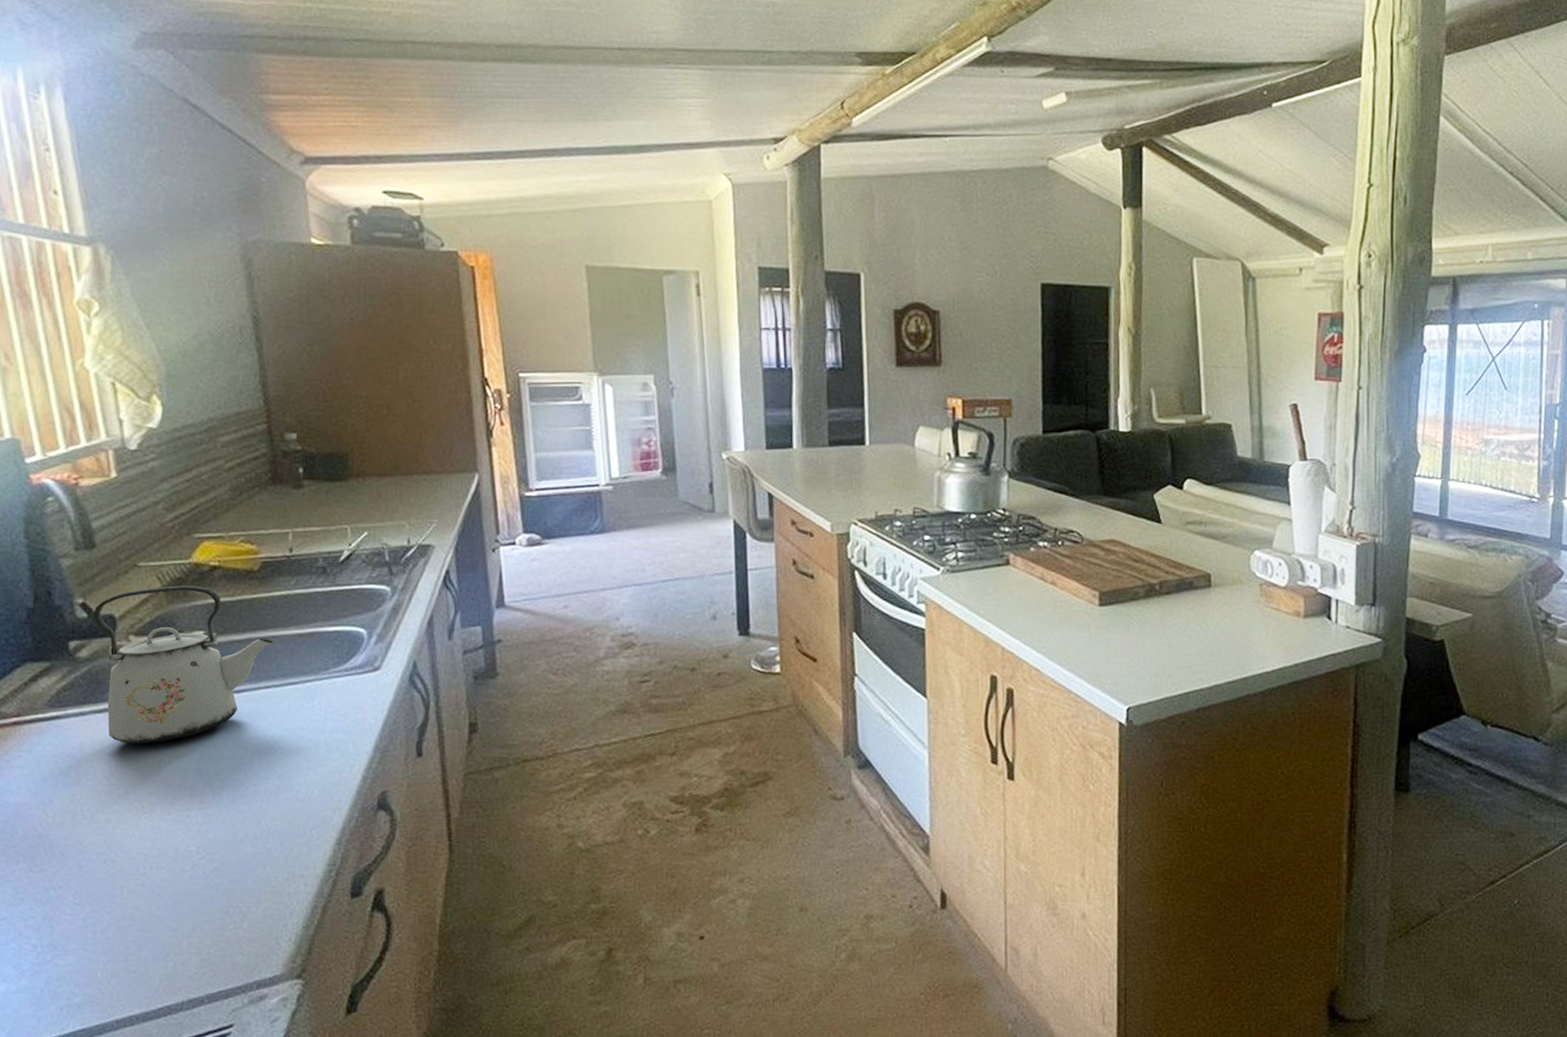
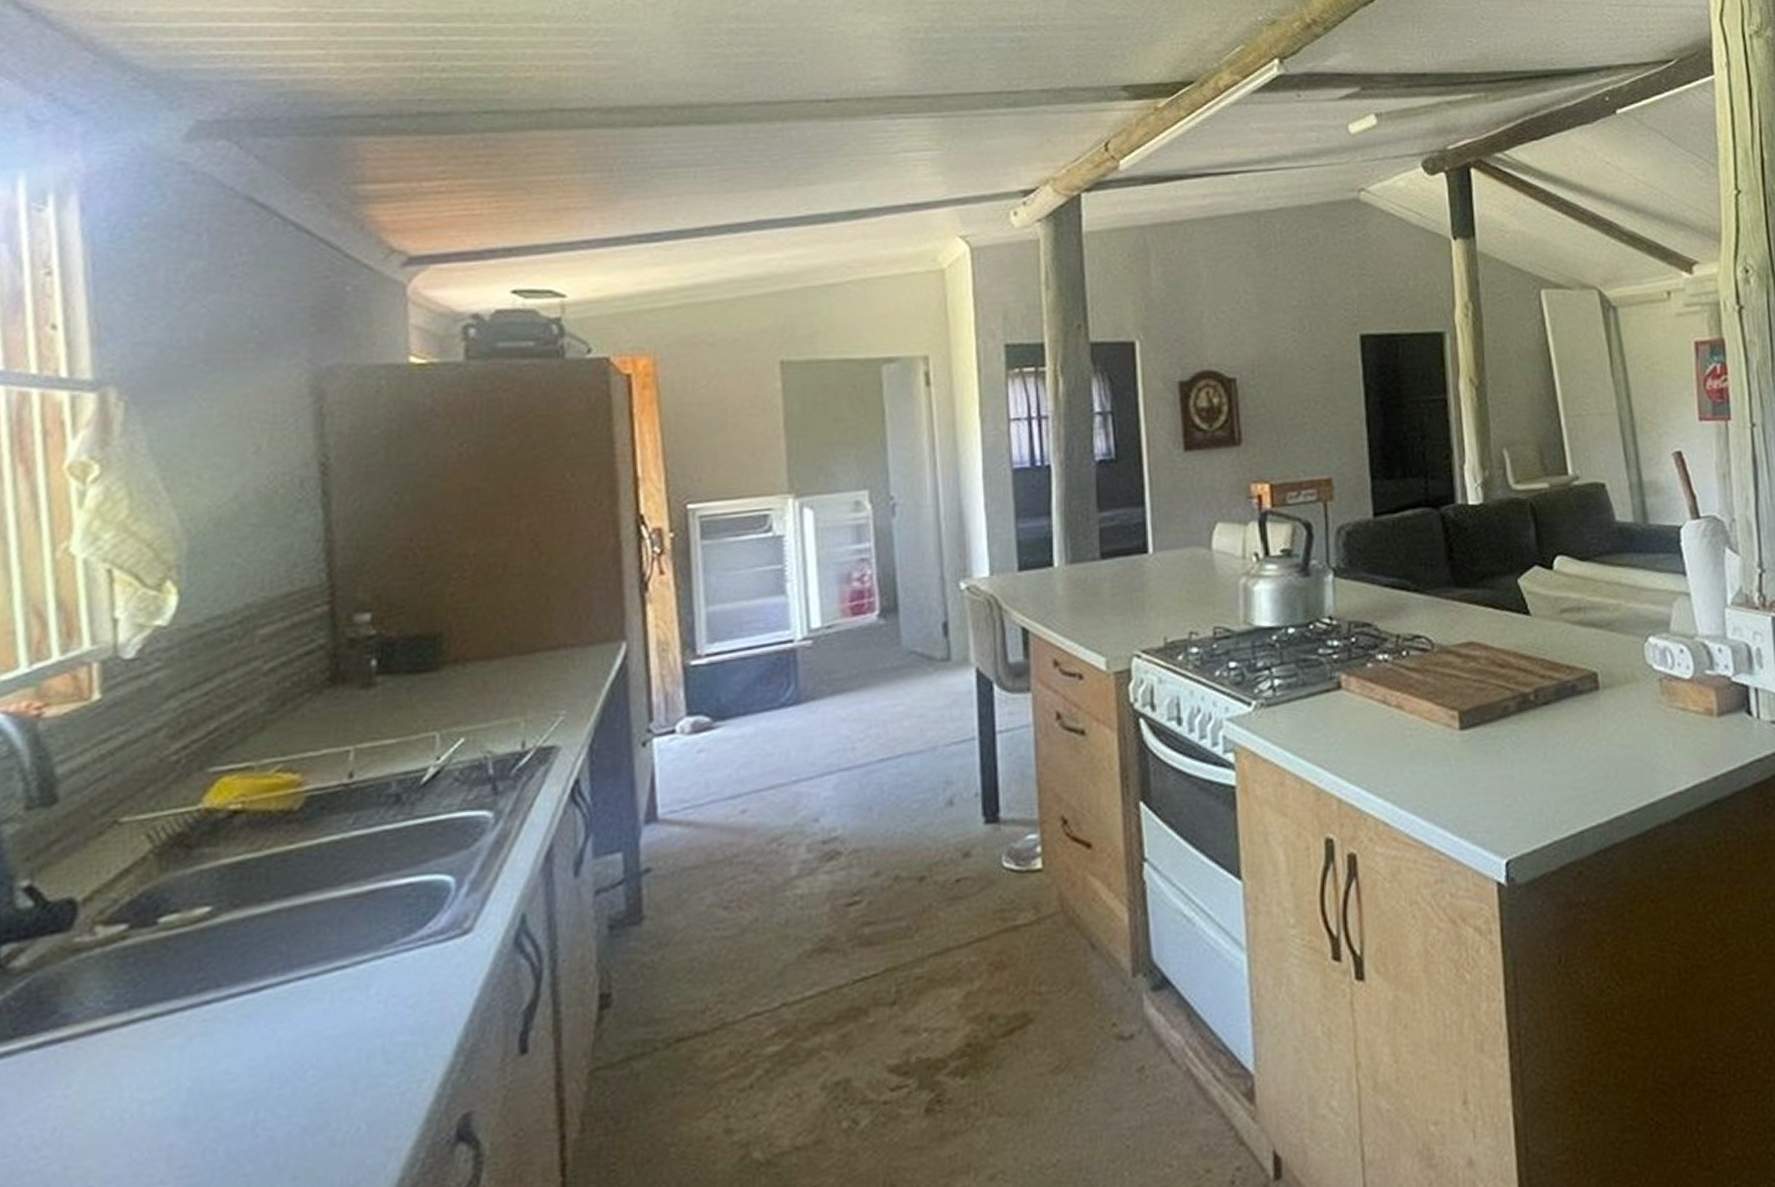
kettle: present [92,585,275,744] -> none [41,841,317,1091]

